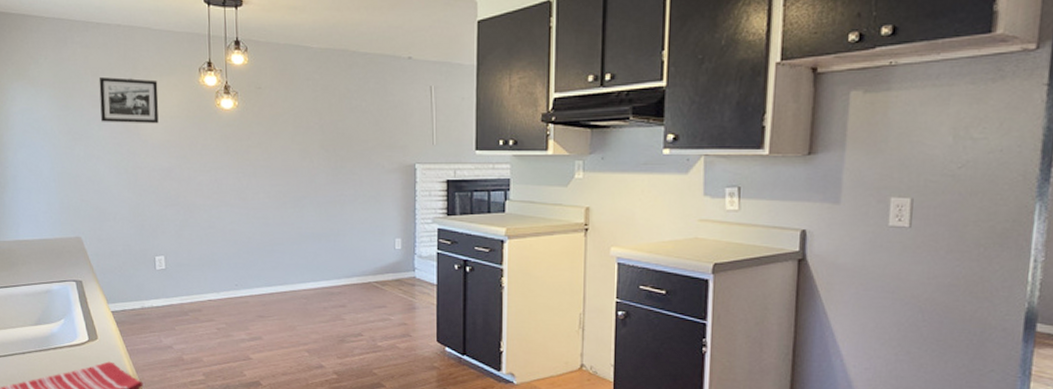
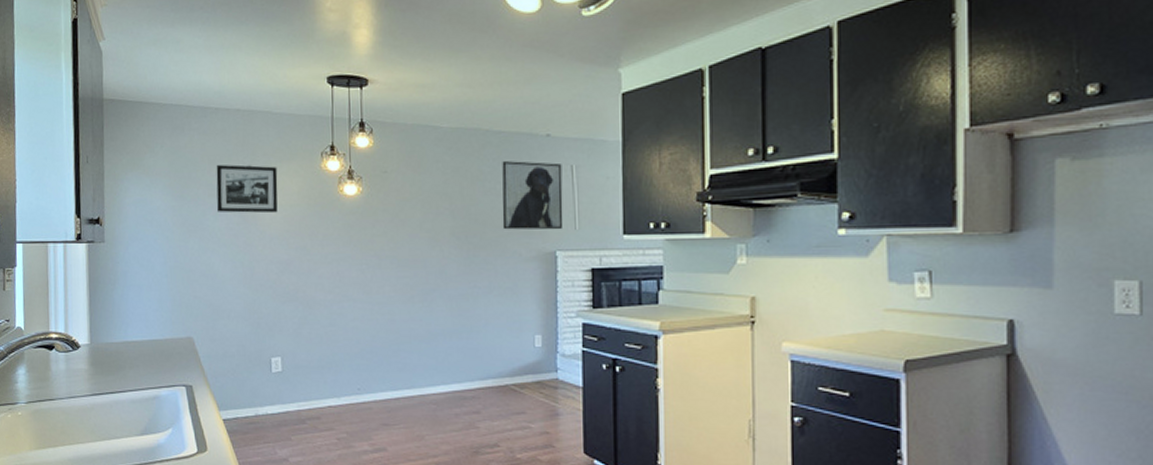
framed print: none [367,81,422,145] -> present [502,161,563,230]

